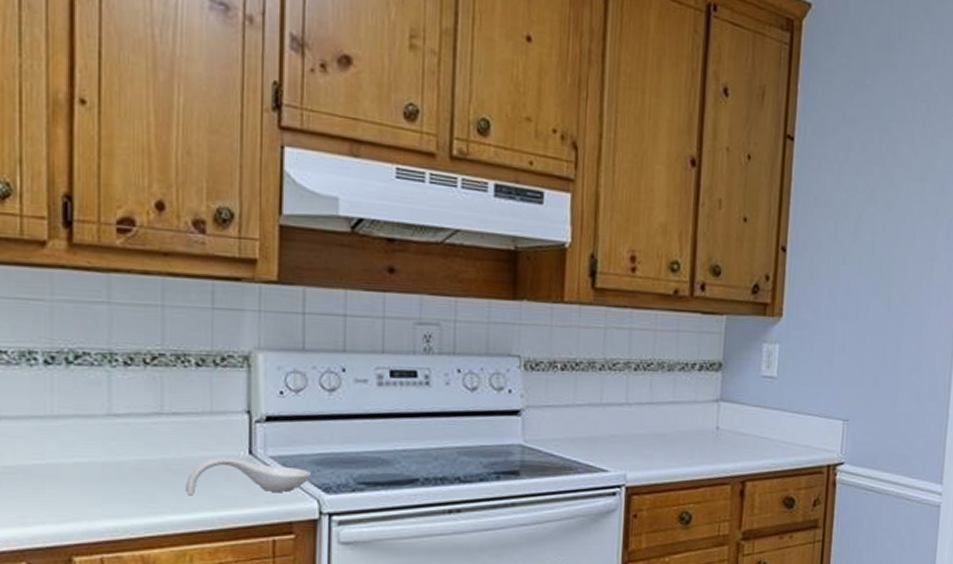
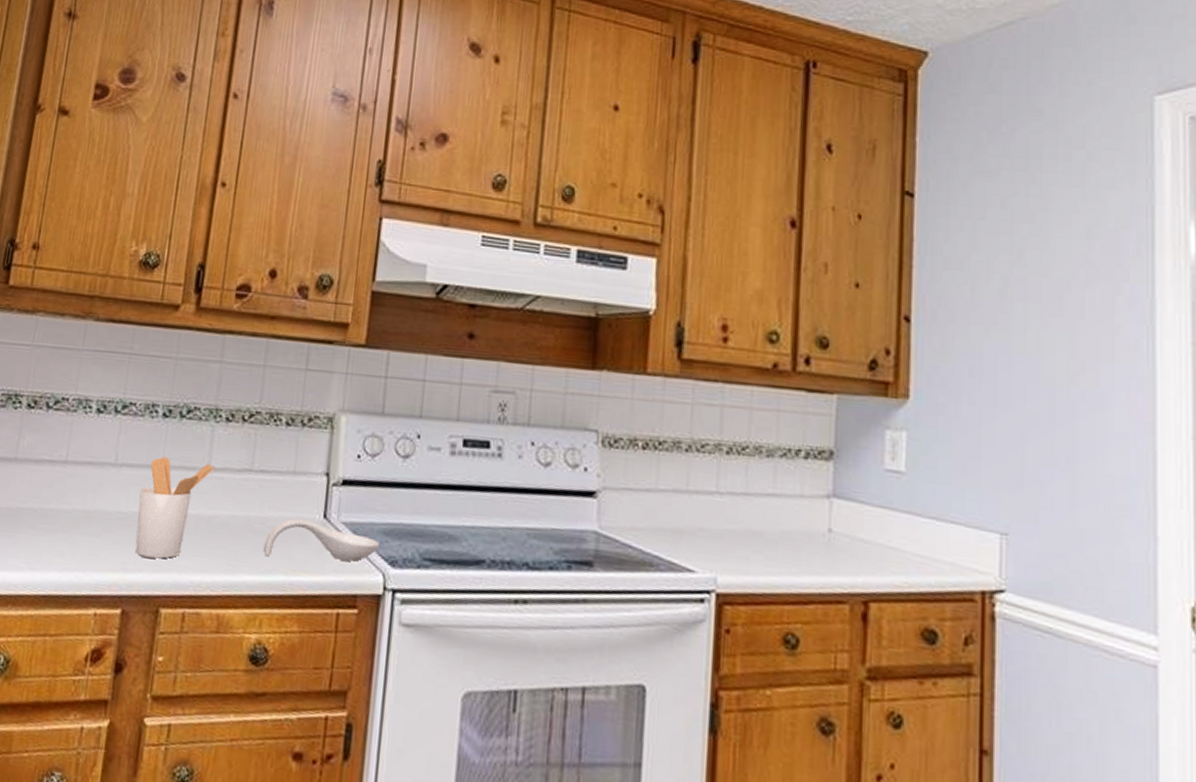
utensil holder: none [29,406,118,509] -> present [135,457,215,559]

